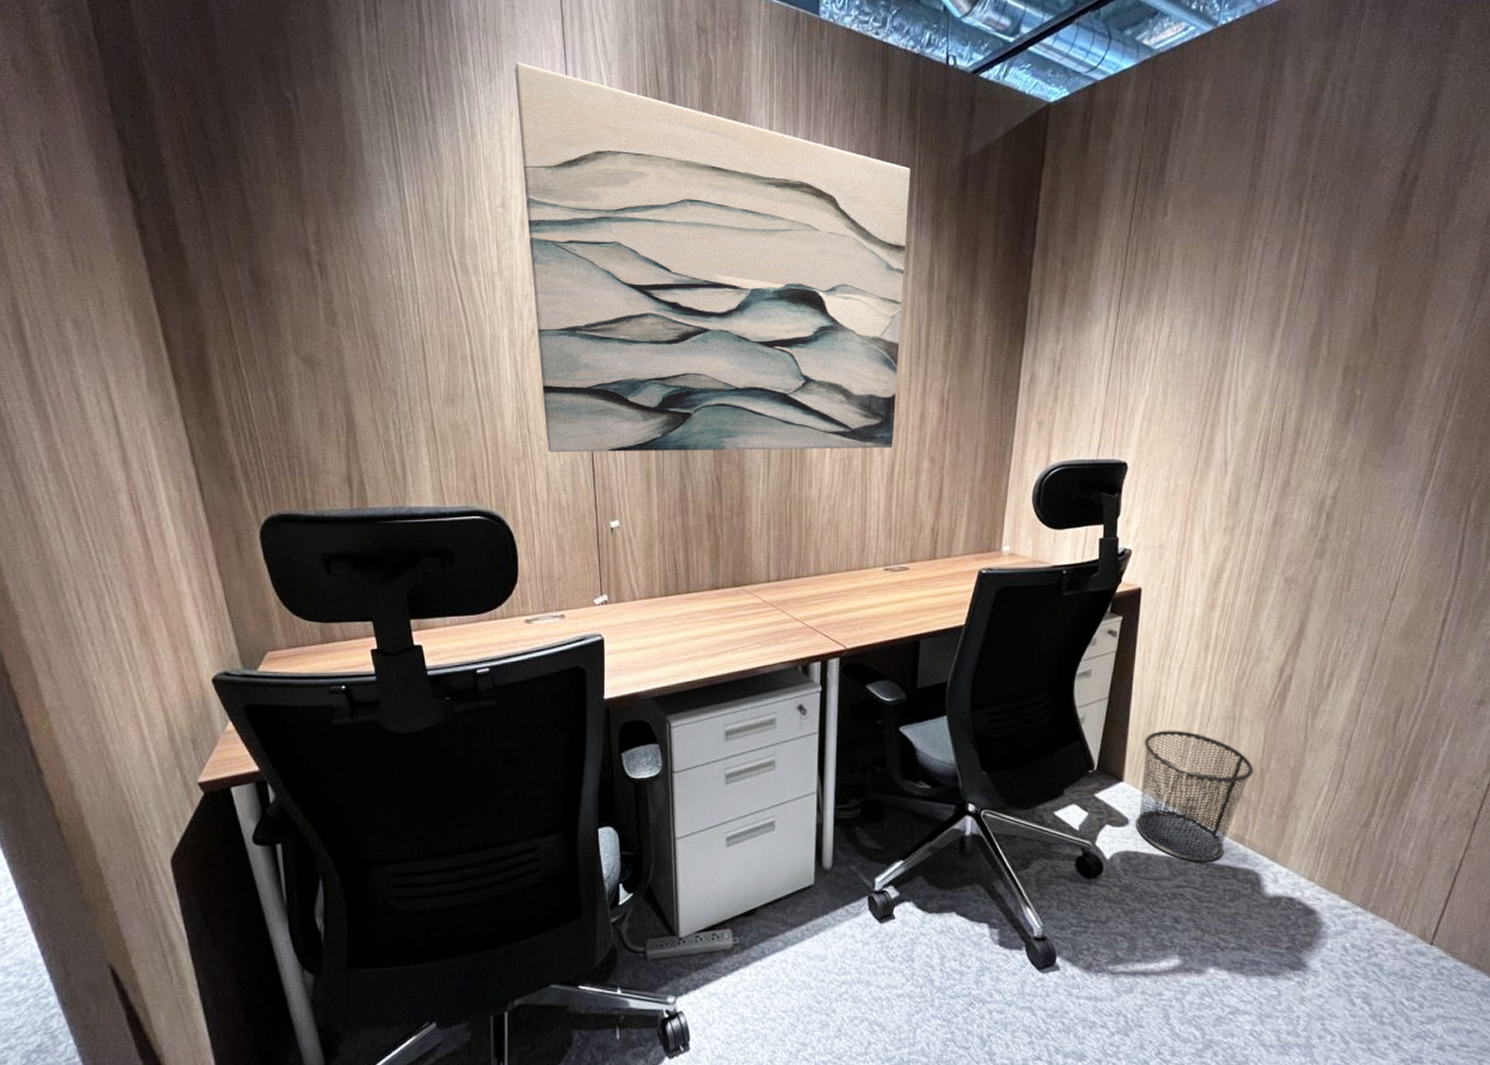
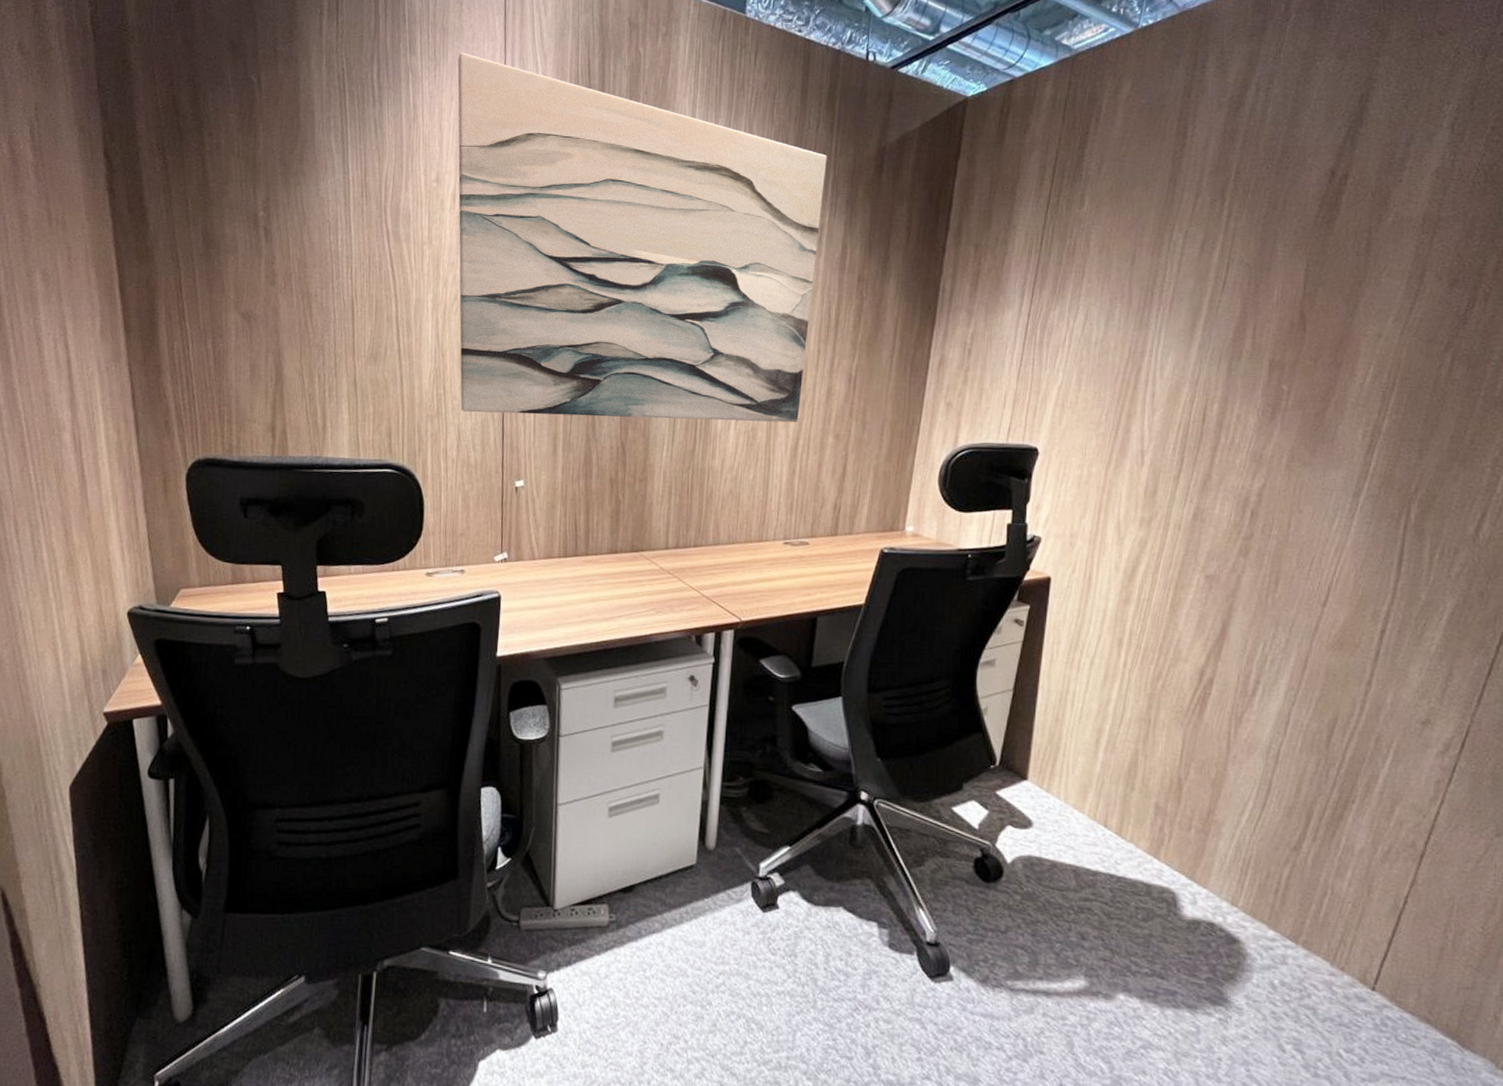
waste bin: present [1136,730,1253,862] -> none [1040,728,1170,875]

